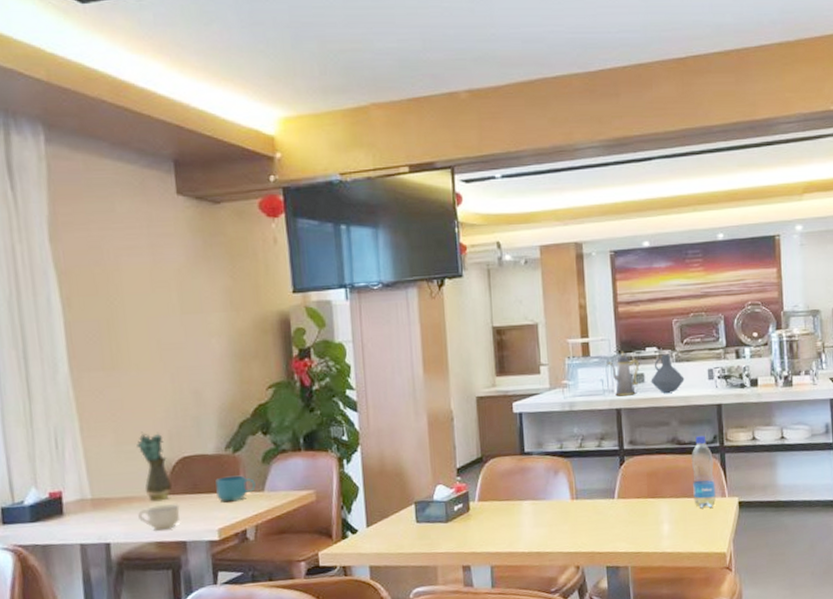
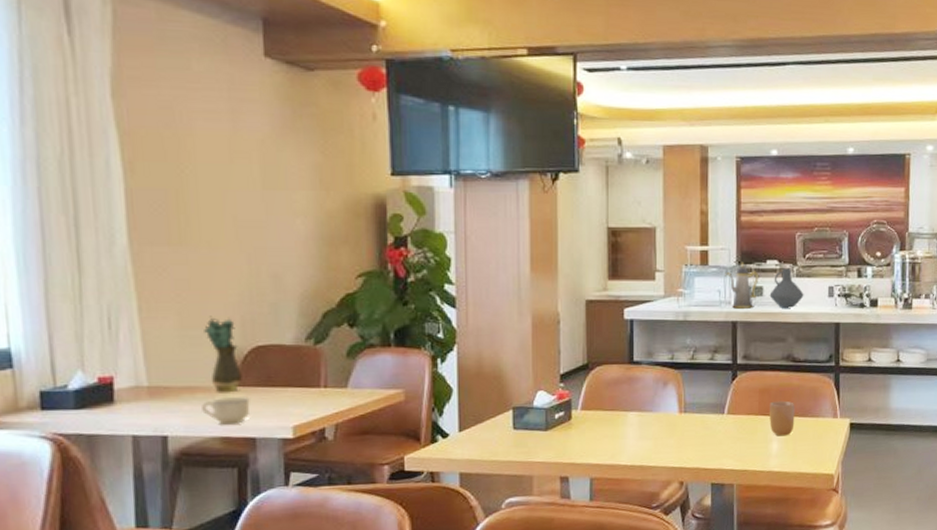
cup: present [215,475,256,502] -> none [293,369,338,398]
cup: none [658,483,684,518] -> present [769,401,795,436]
bottle: present [691,436,716,509] -> none [805,354,828,428]

